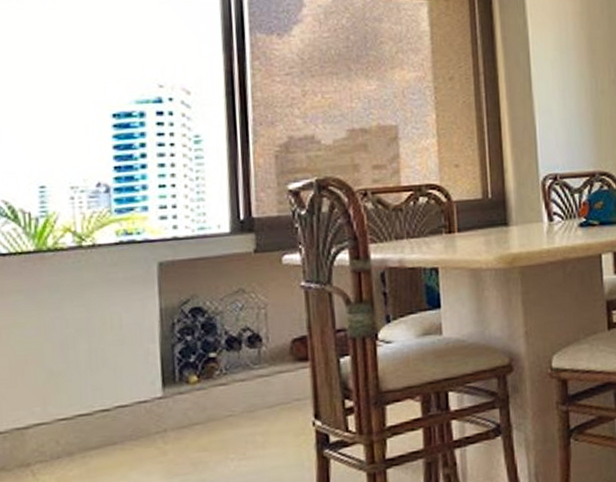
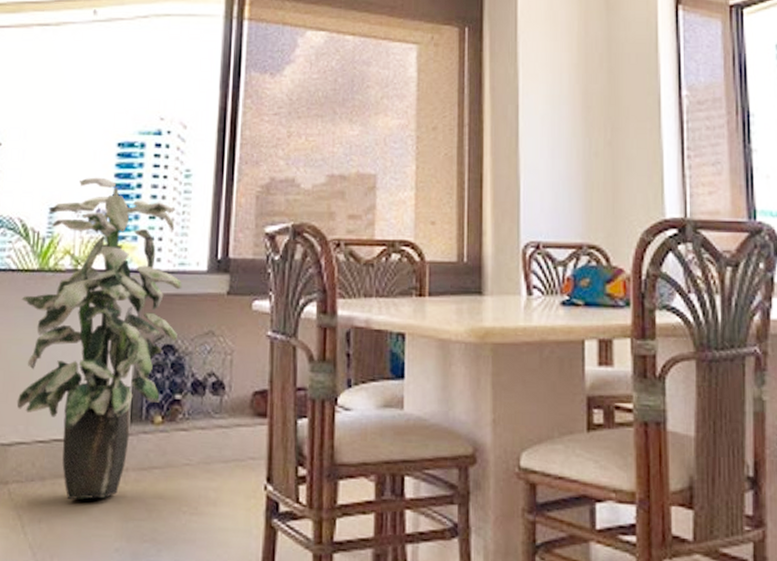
indoor plant: none [18,150,205,468] -> present [16,177,182,500]

